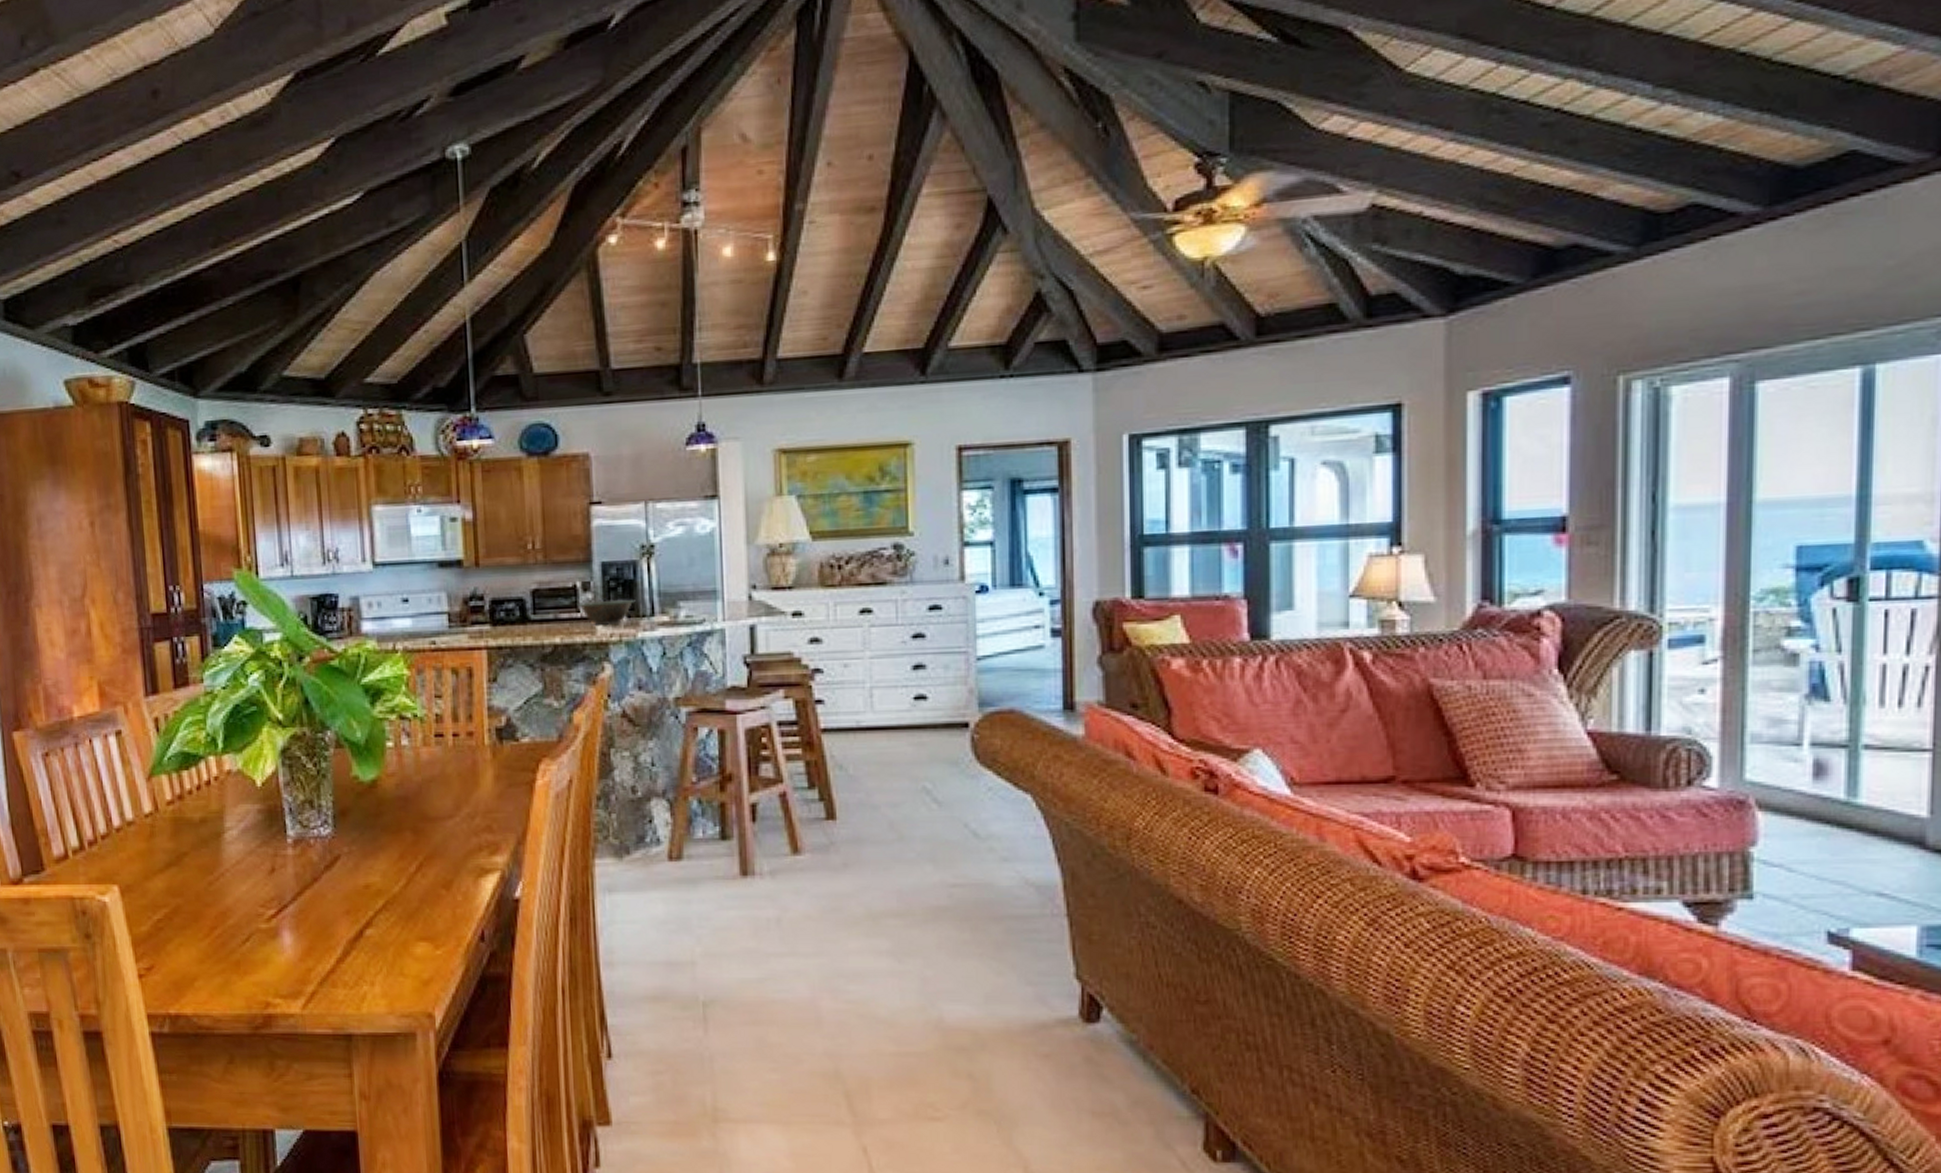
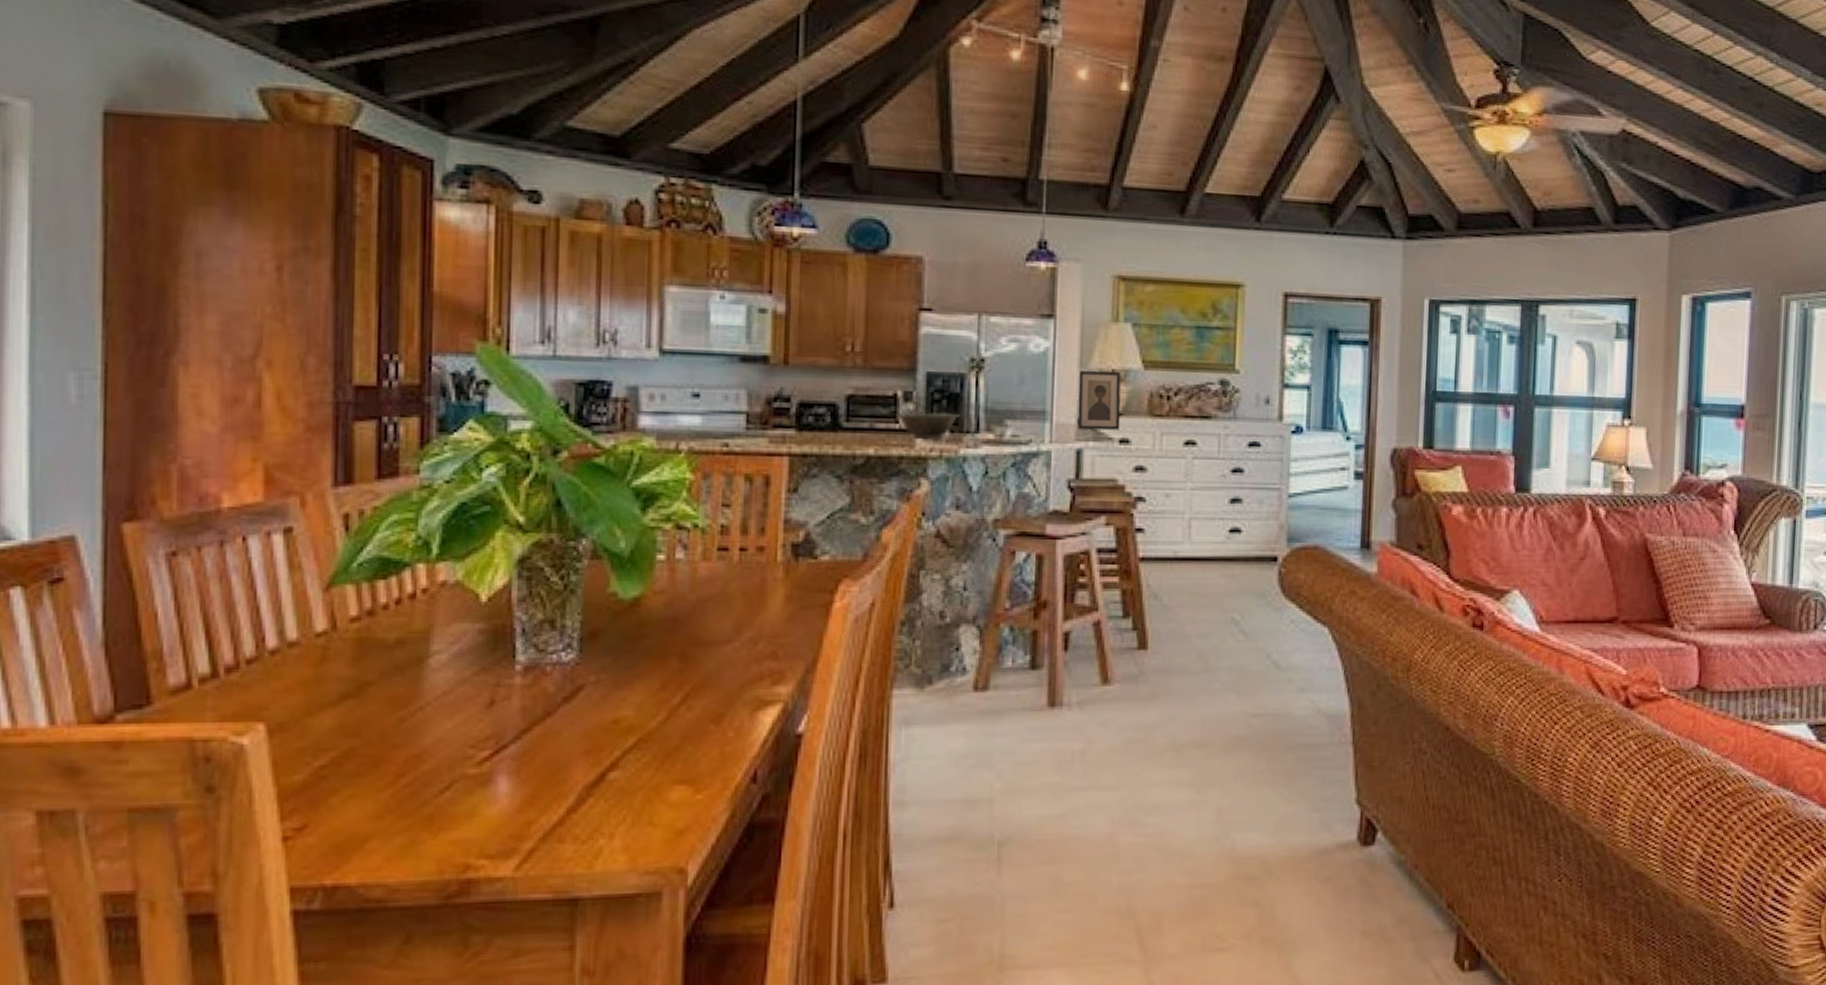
picture frame: none [747,544,792,605] -> present [1077,370,1121,430]

